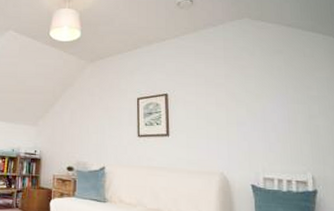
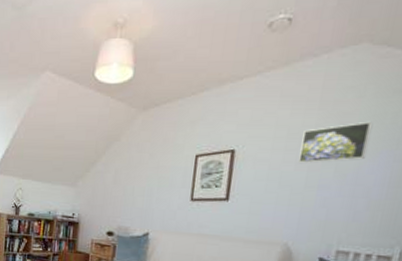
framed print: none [217,72,266,105] -> present [298,121,373,164]

